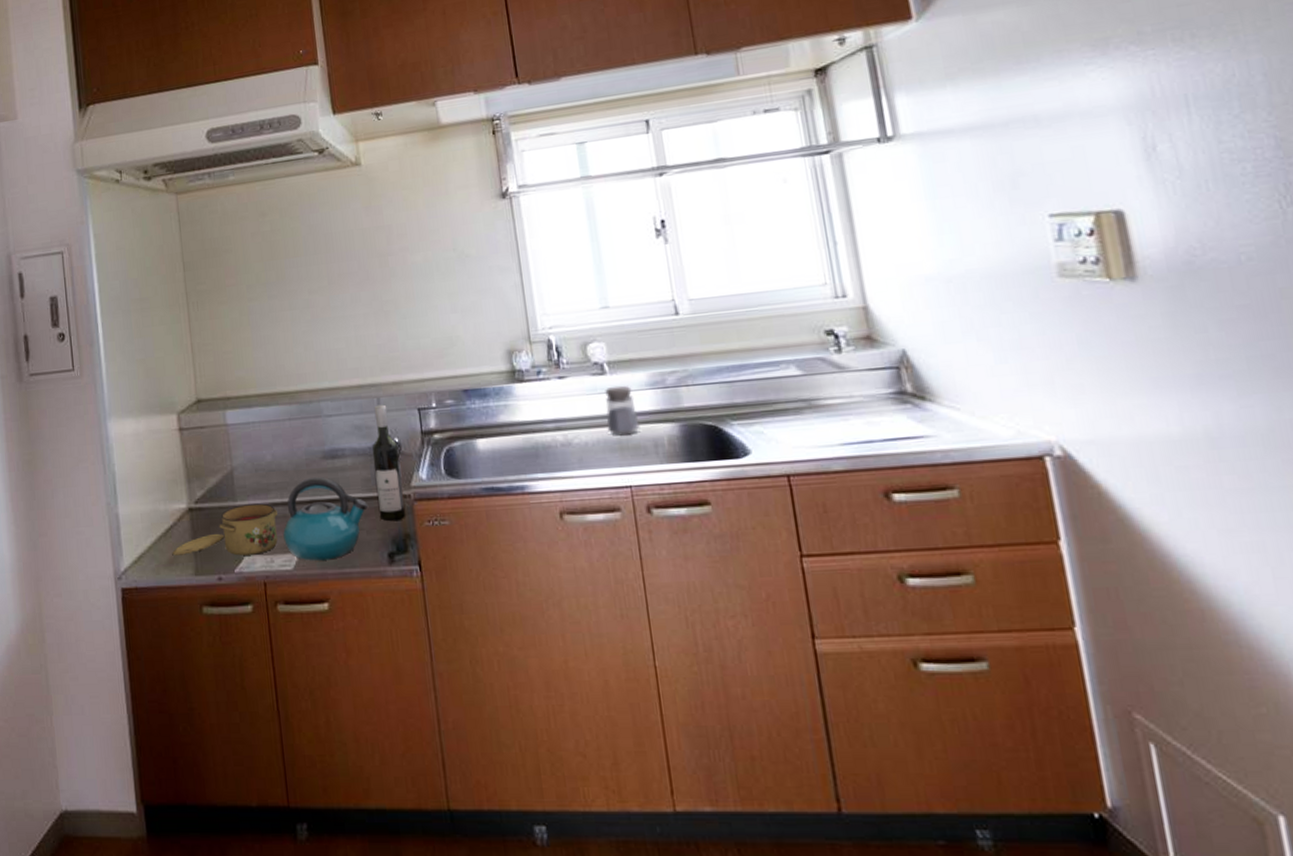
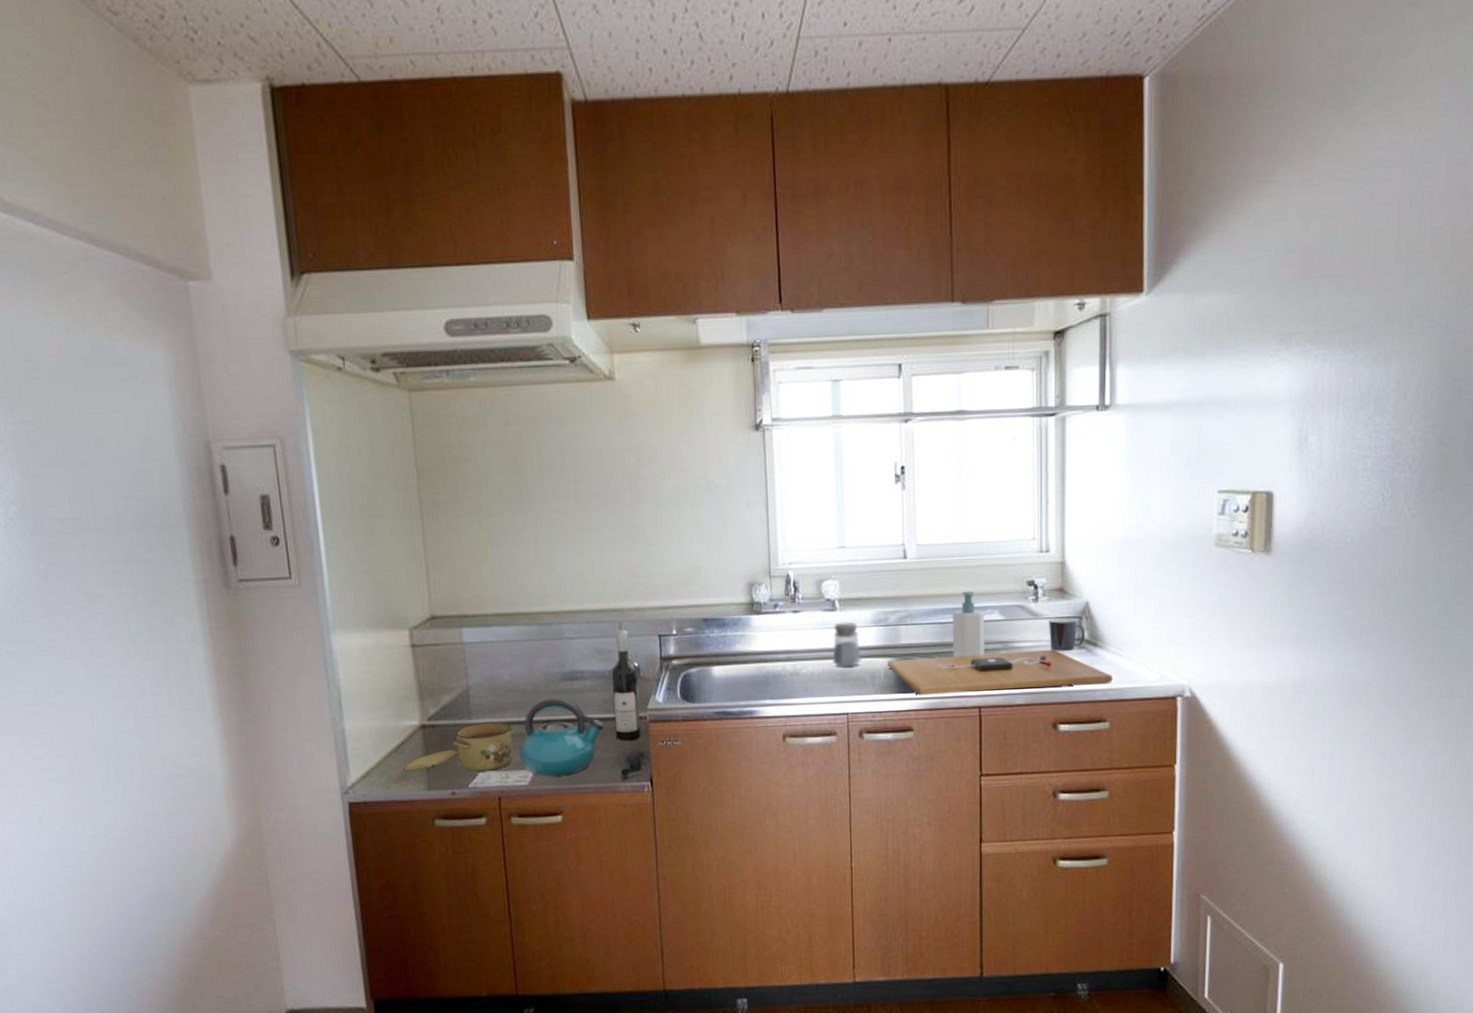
cutting board: none [671,406,954,464] -> present [888,650,1113,695]
soap bottle: none [739,345,785,420] -> present [951,590,985,657]
mug: none [857,369,908,410] -> present [1048,618,1085,654]

